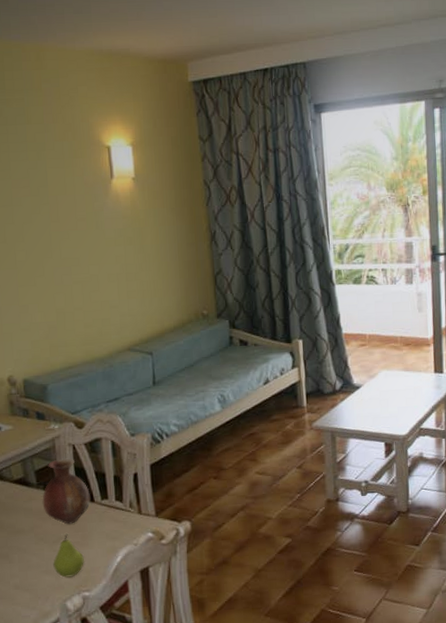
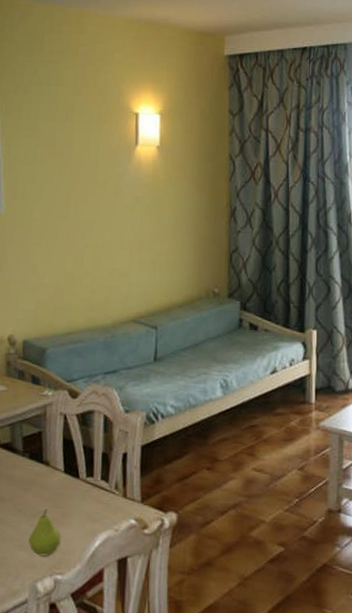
vase: present [42,458,90,524] -> none [26,427,76,499]

